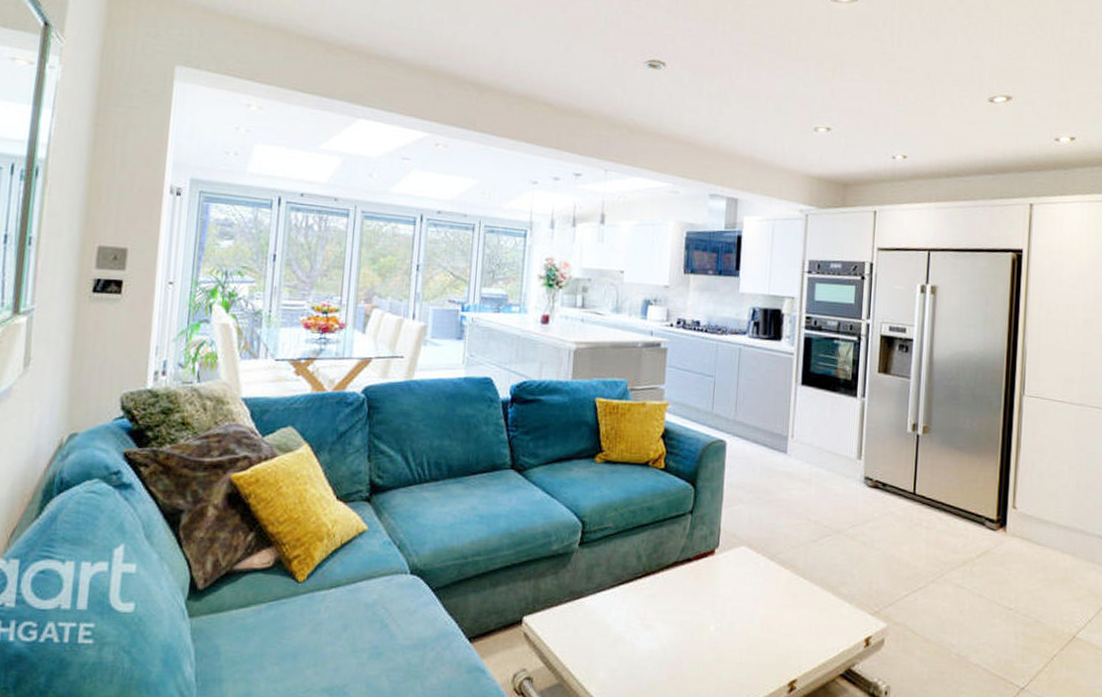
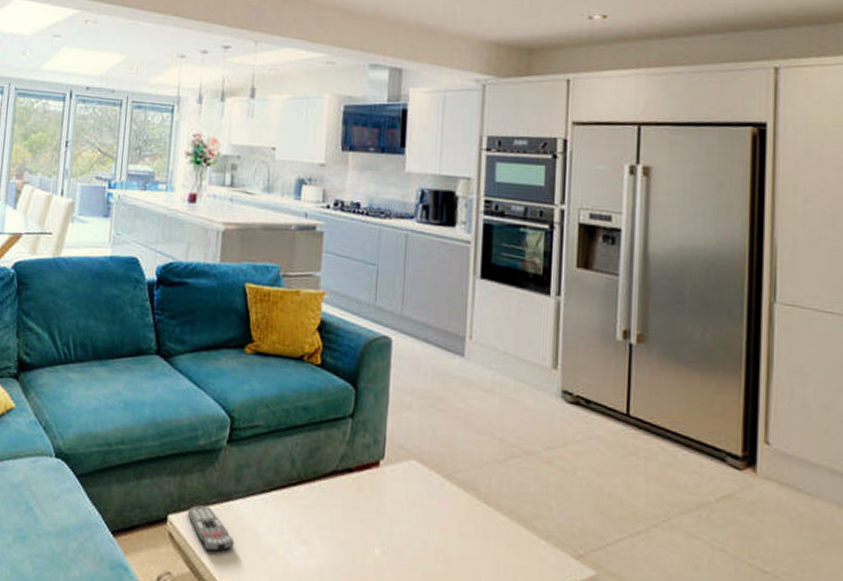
remote control: none [541,605,586,646] -> present [187,505,235,552]

